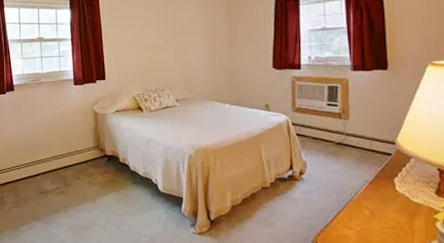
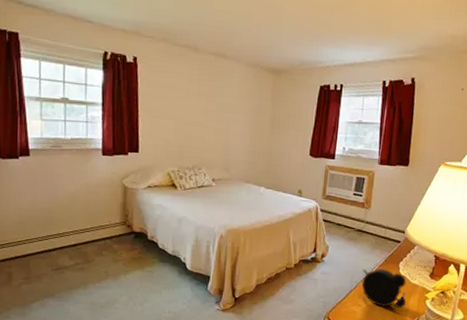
alarm clock: none [350,185,411,232] -> present [361,268,407,309]

